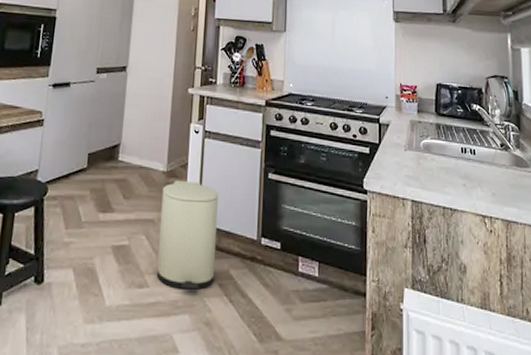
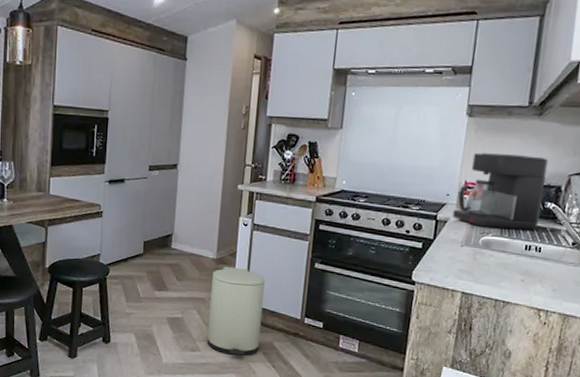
coffee maker: none [393,56,469,132] -> present [452,152,549,230]

